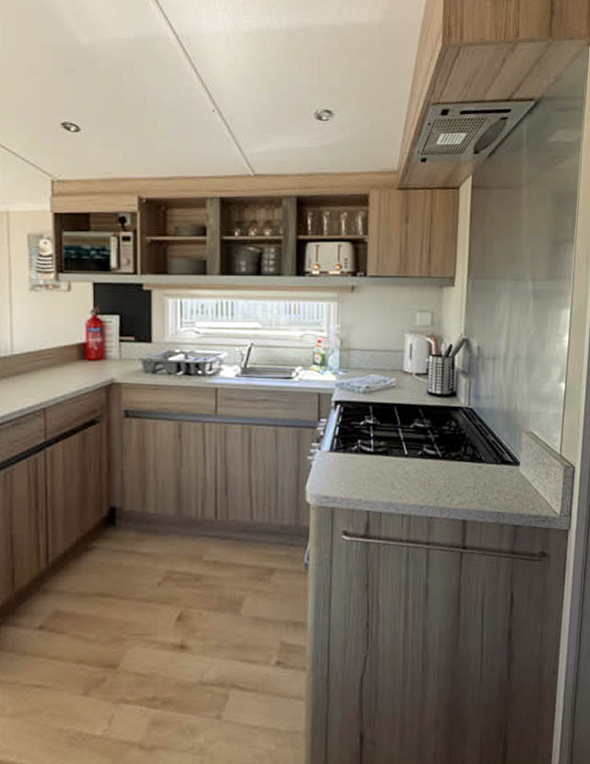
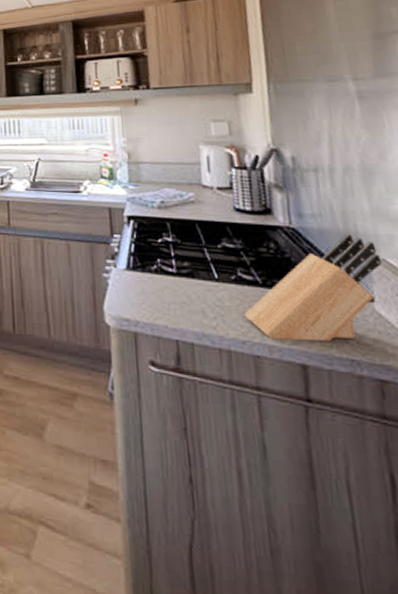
knife block: none [424,411,530,502] -> present [243,233,383,342]

